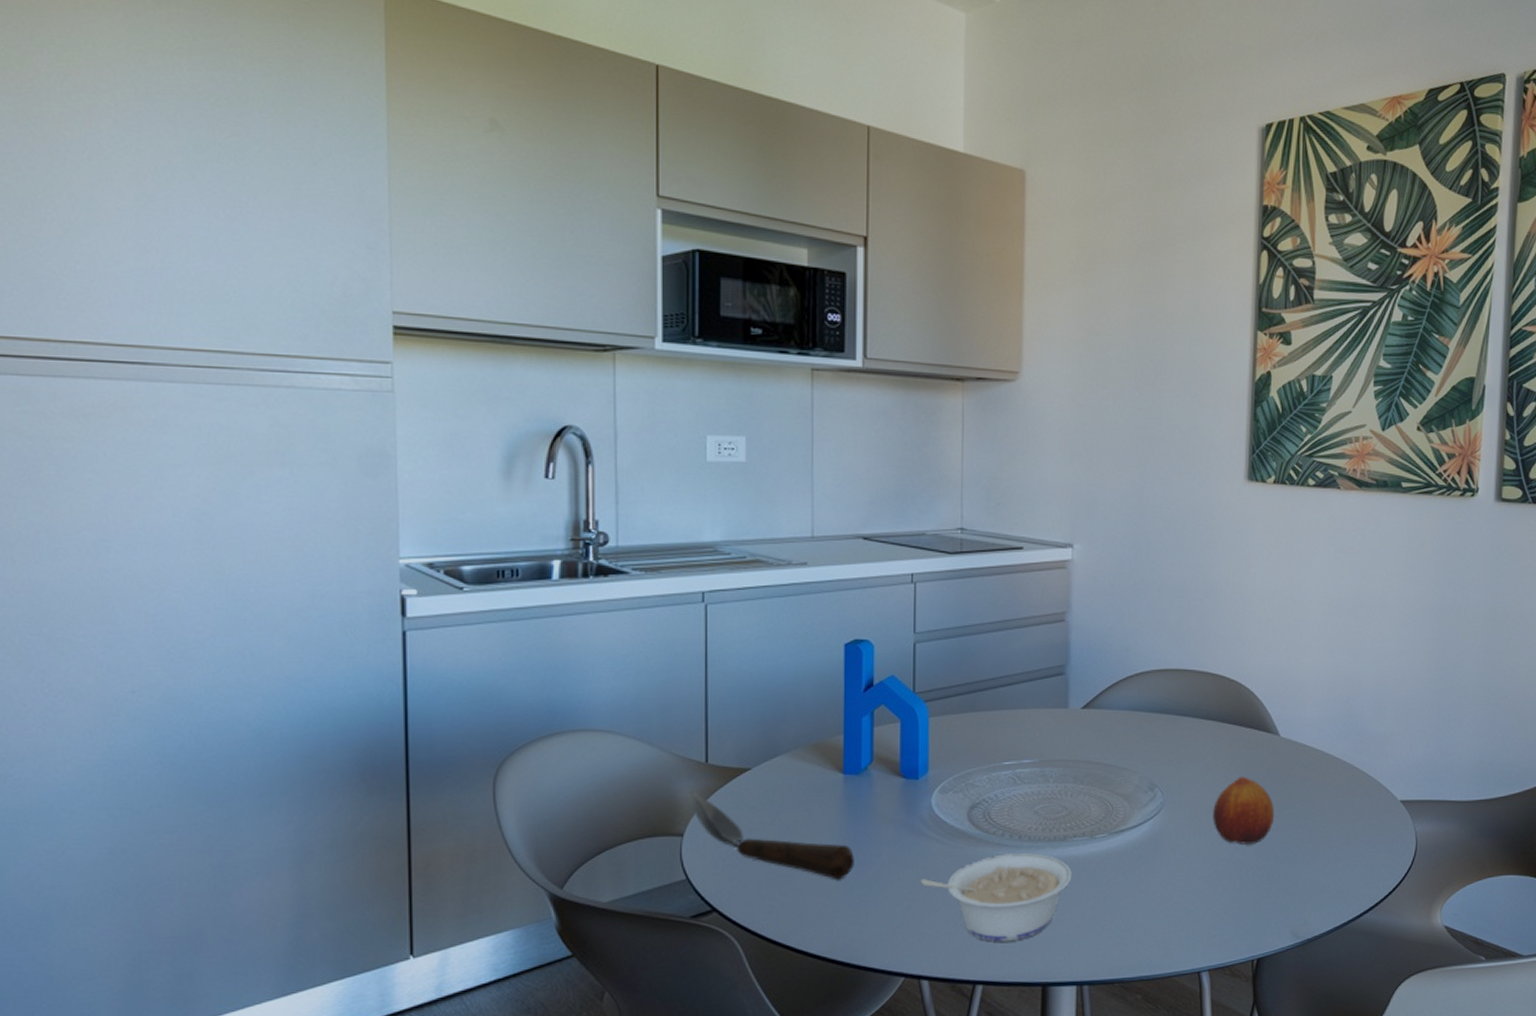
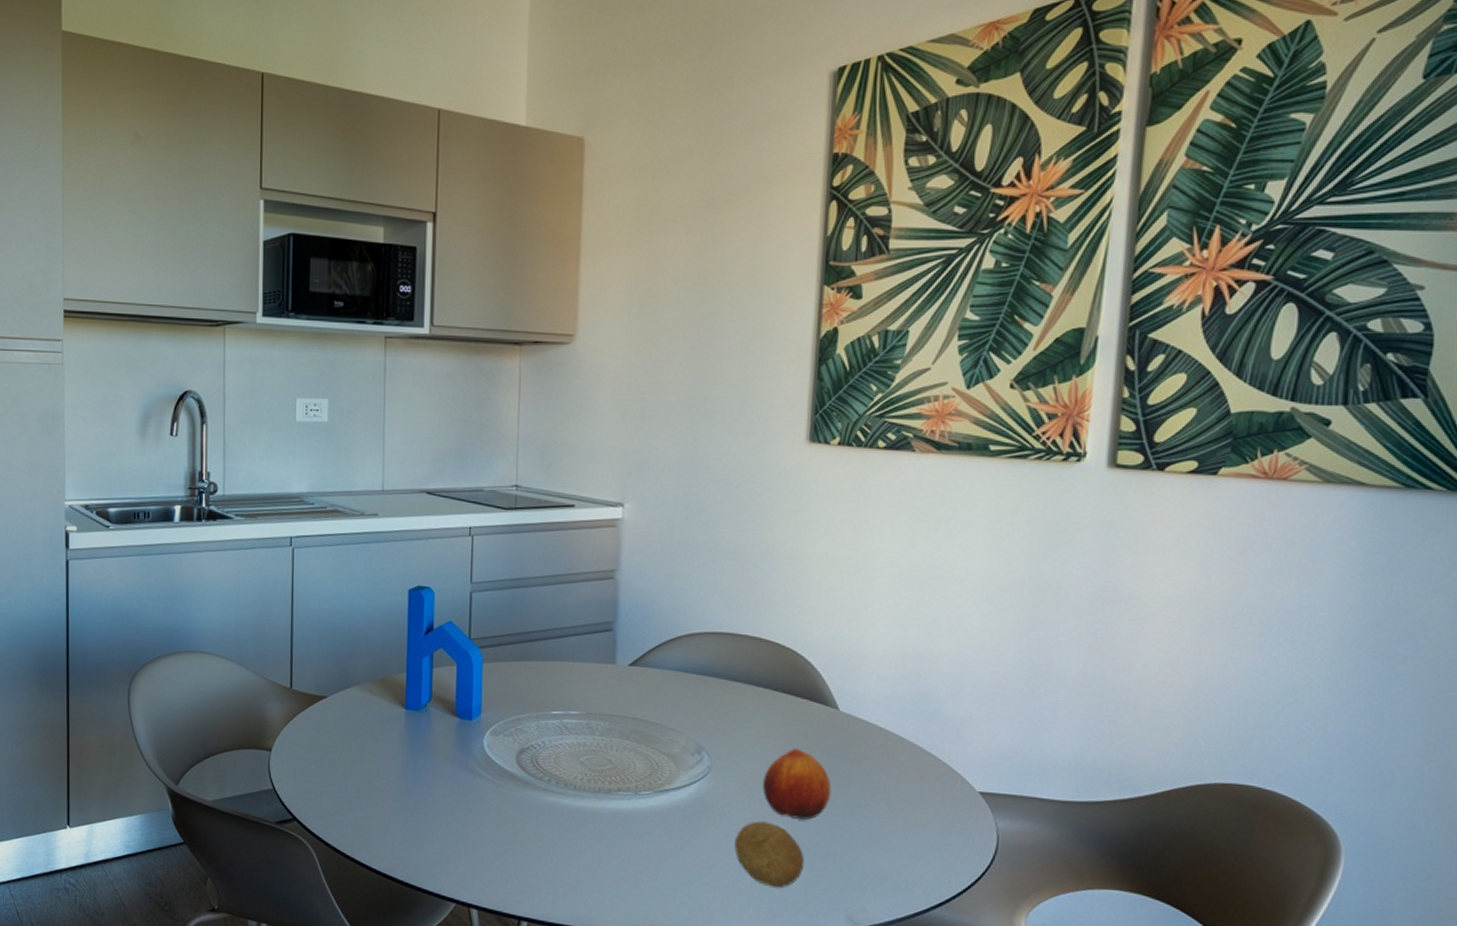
spoon: present [687,788,854,880] -> none [275,709,413,806]
legume: present [920,853,1072,942] -> none [471,799,616,885]
fruit: none [1188,850,1253,914] -> present [734,821,805,888]

